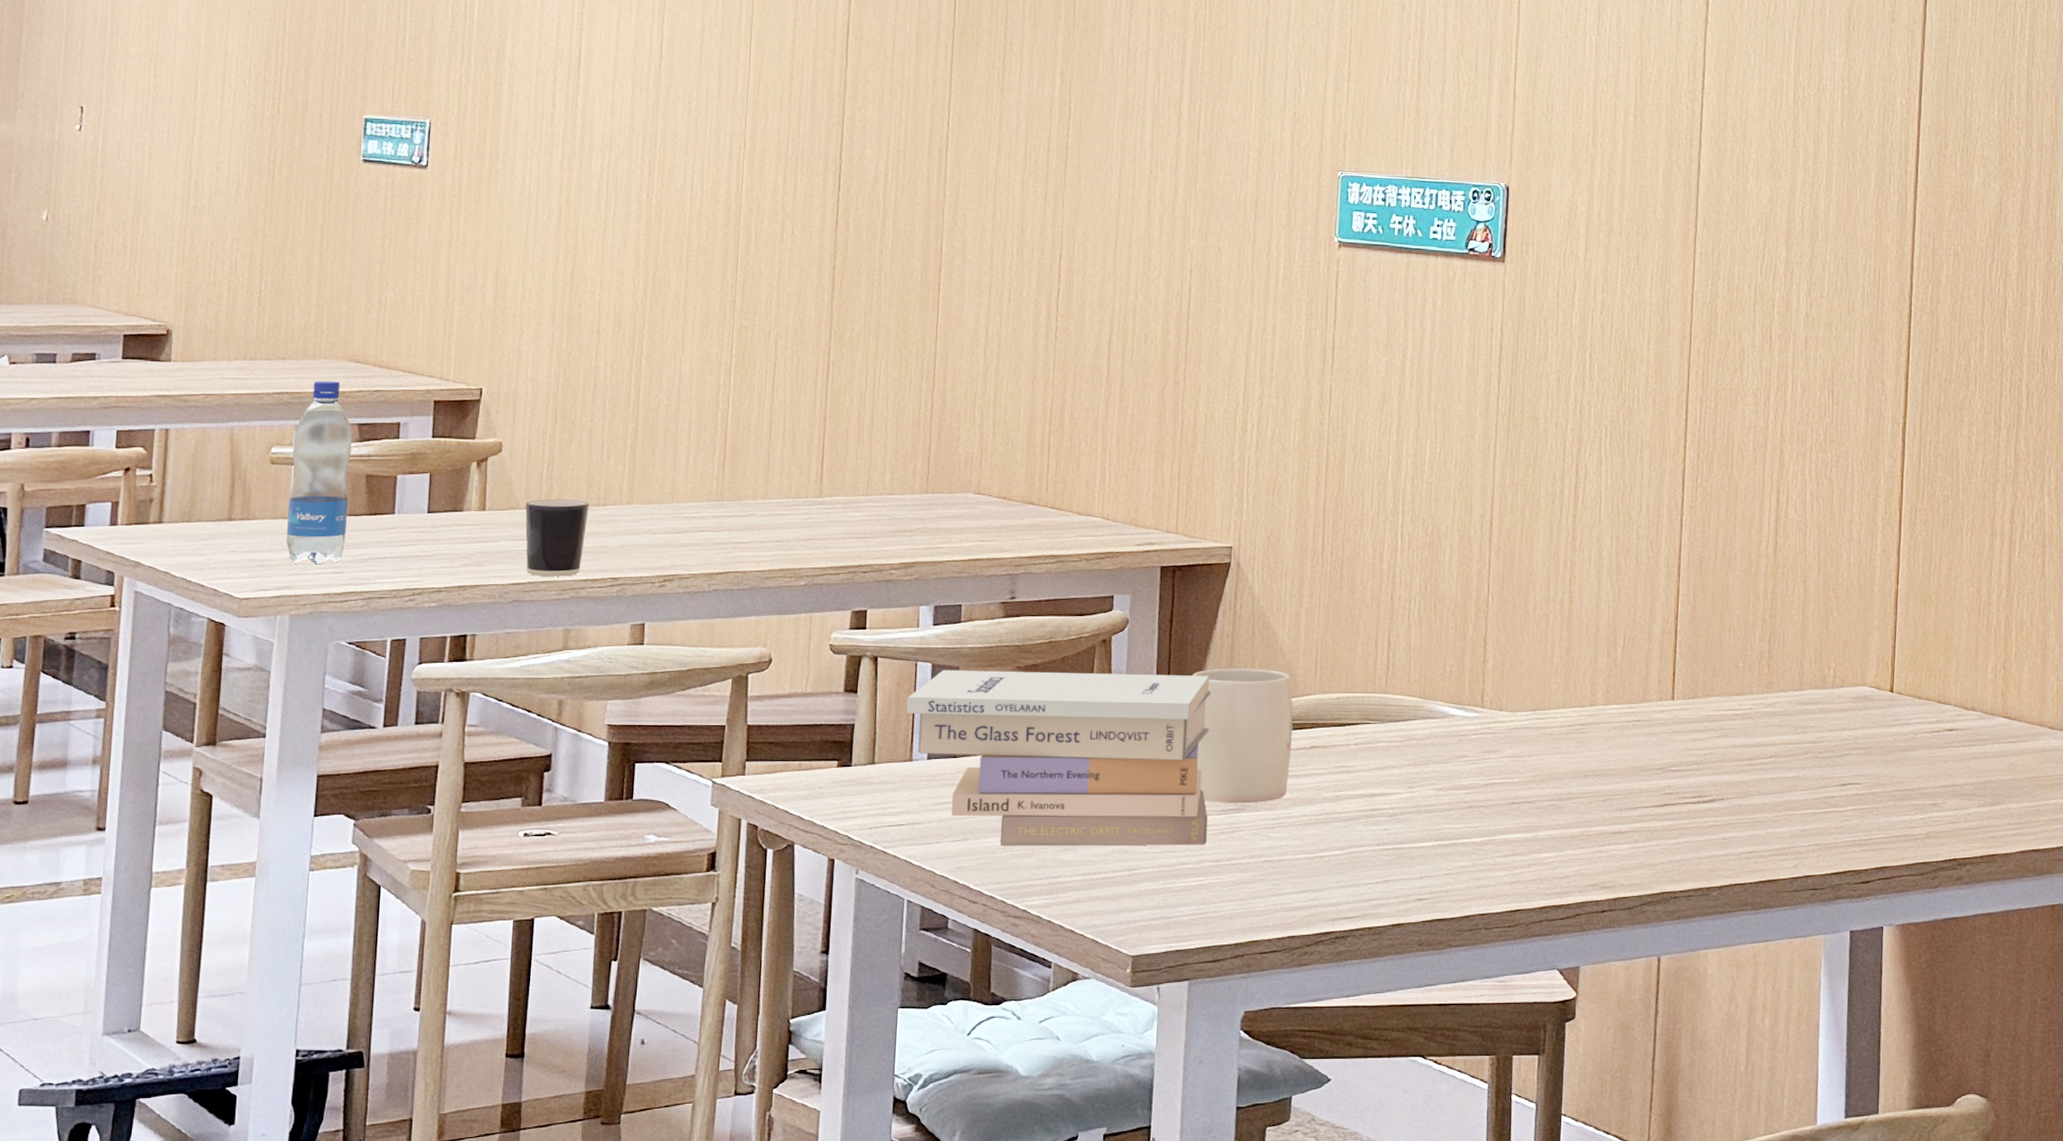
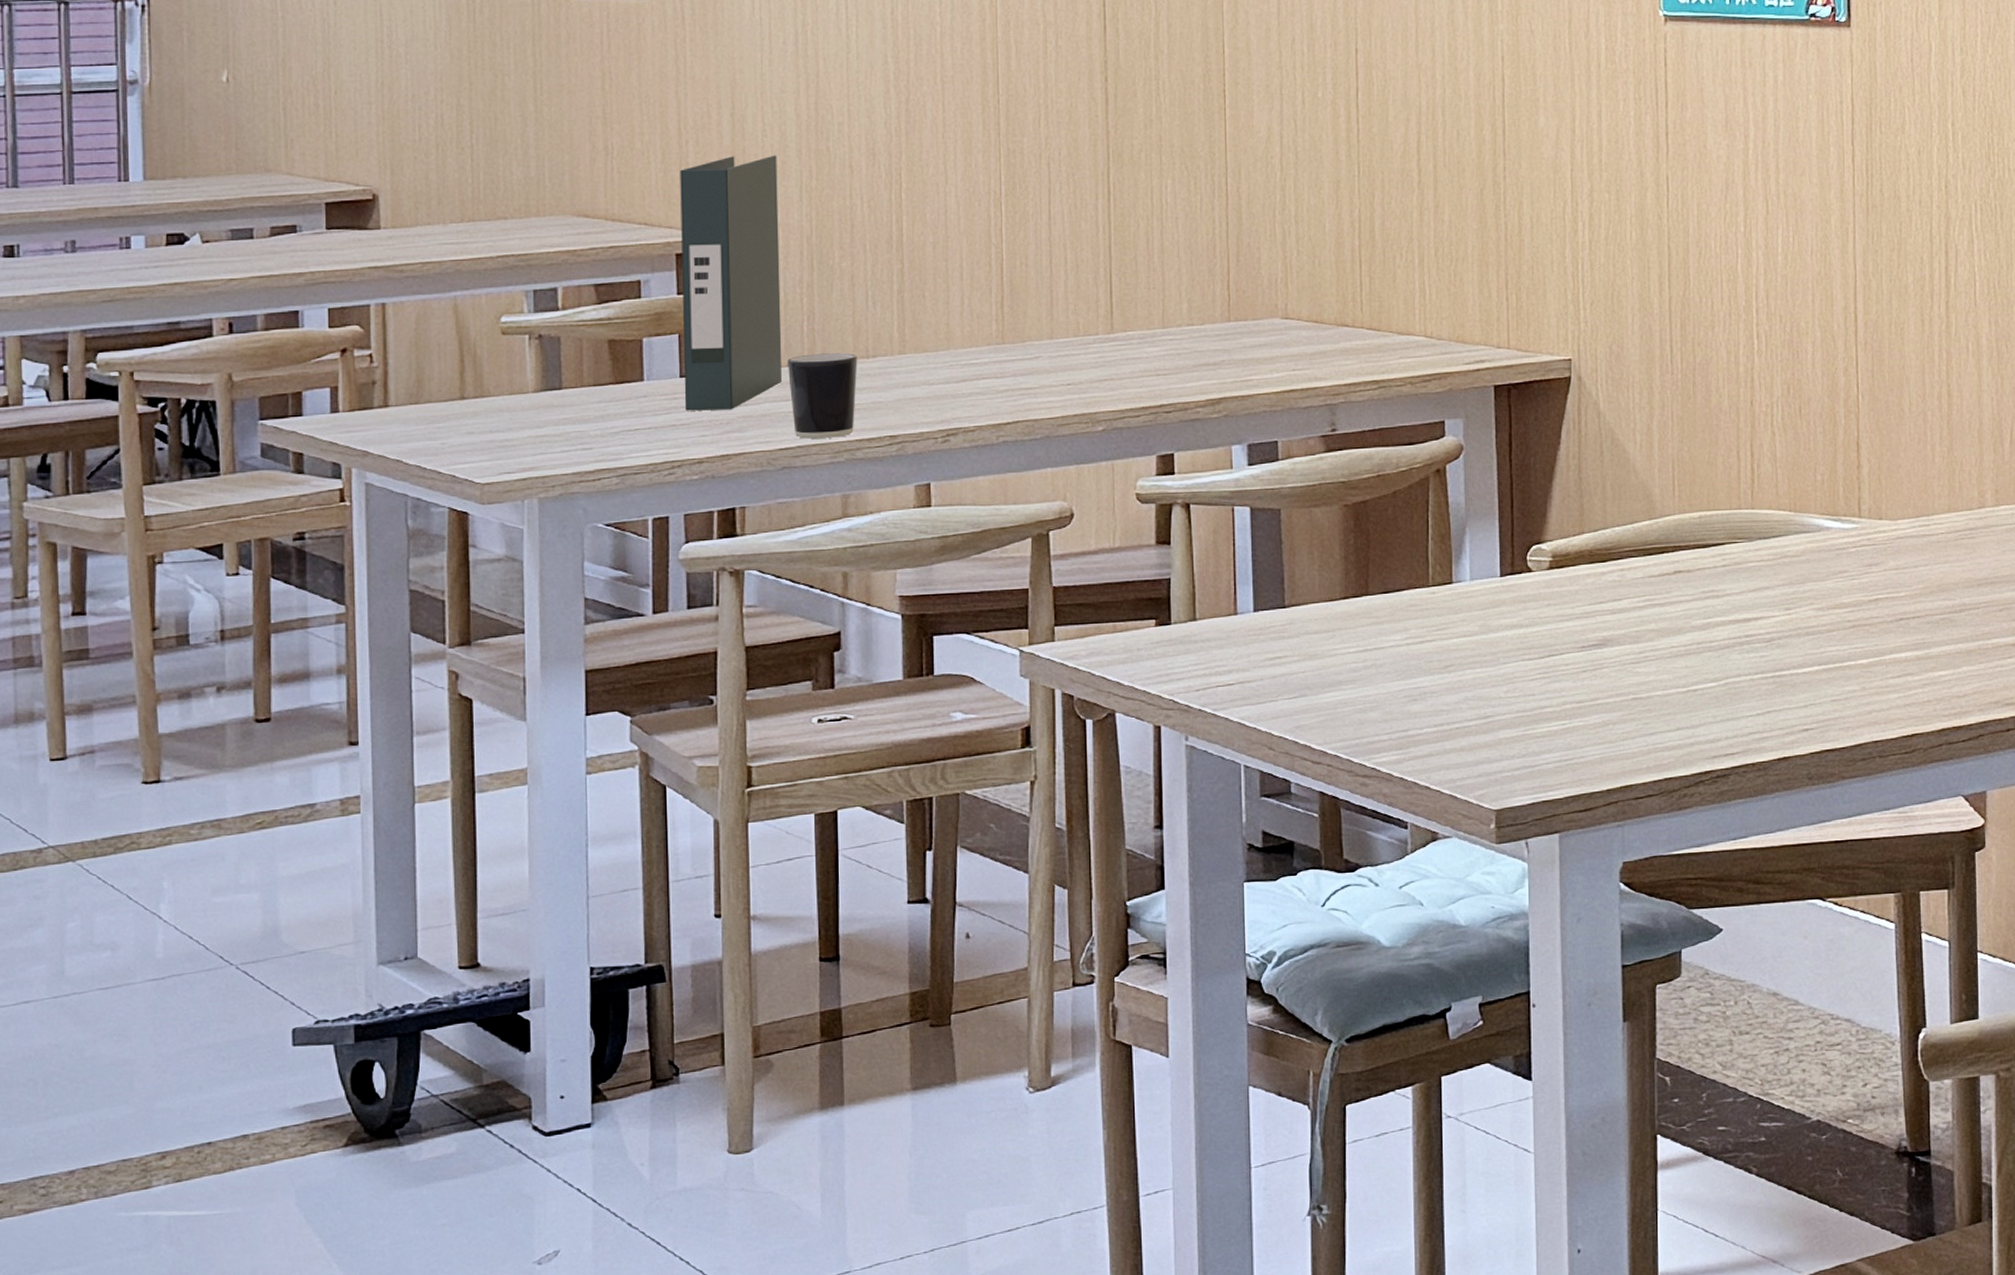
bottle: present [286,381,352,565] -> none [524,239,592,442]
binder: none [429,315,533,545] -> present [680,155,782,411]
books: present [906,669,1212,847] -> none [1226,502,1568,701]
mug: present [1192,668,1293,804] -> none [1538,490,1654,640]

